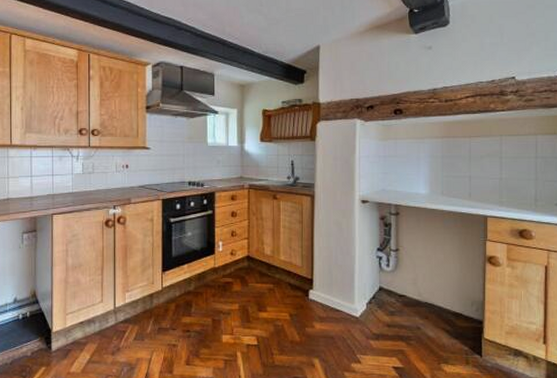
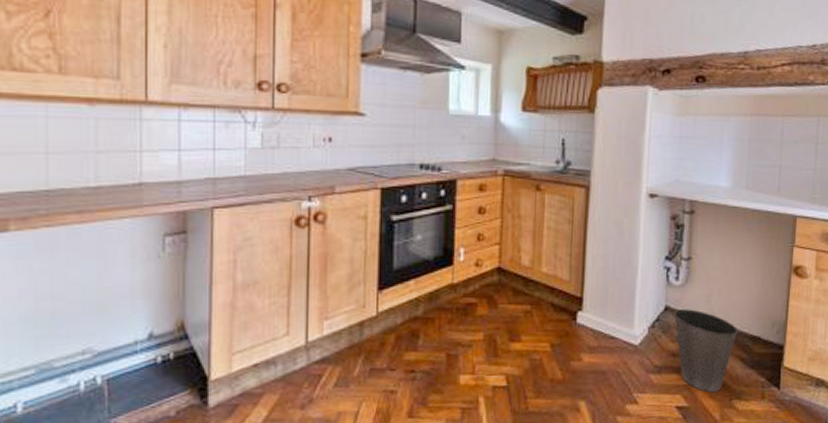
waste basket: none [386,290,442,357] -> present [673,309,739,393]

